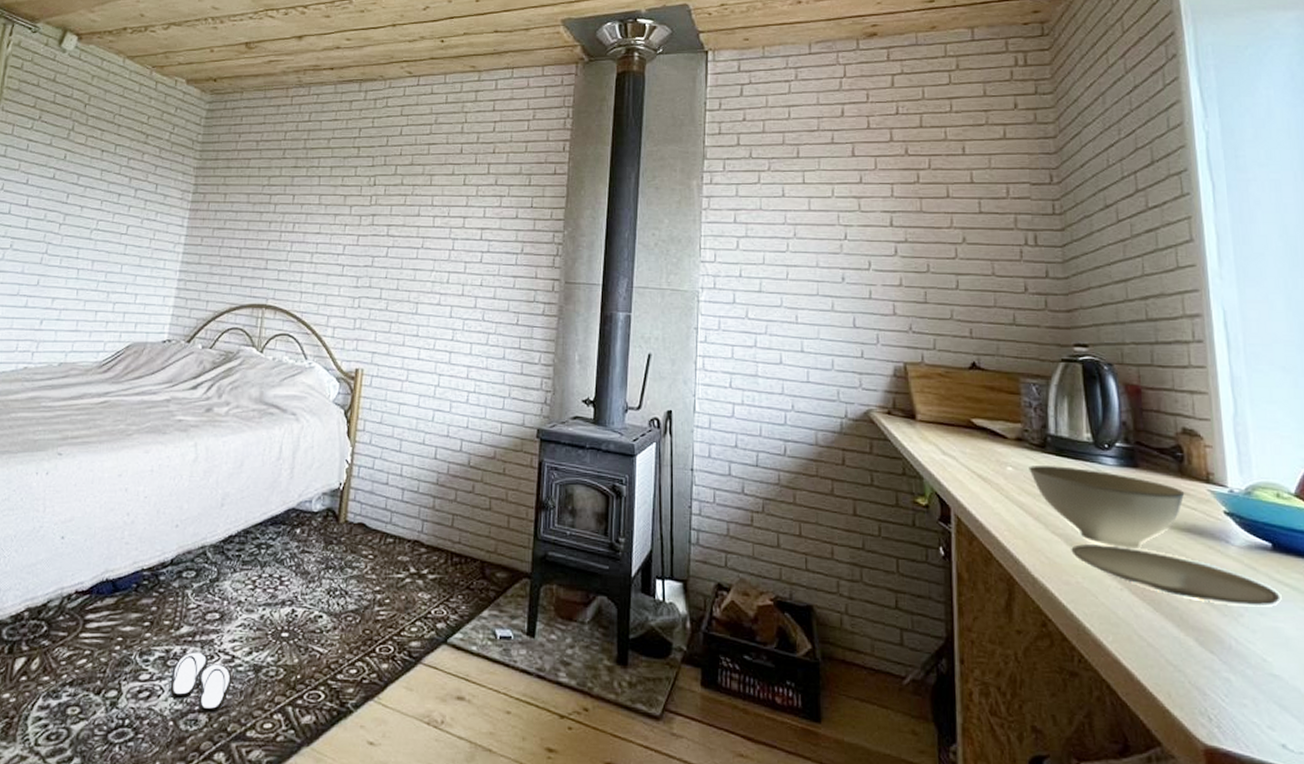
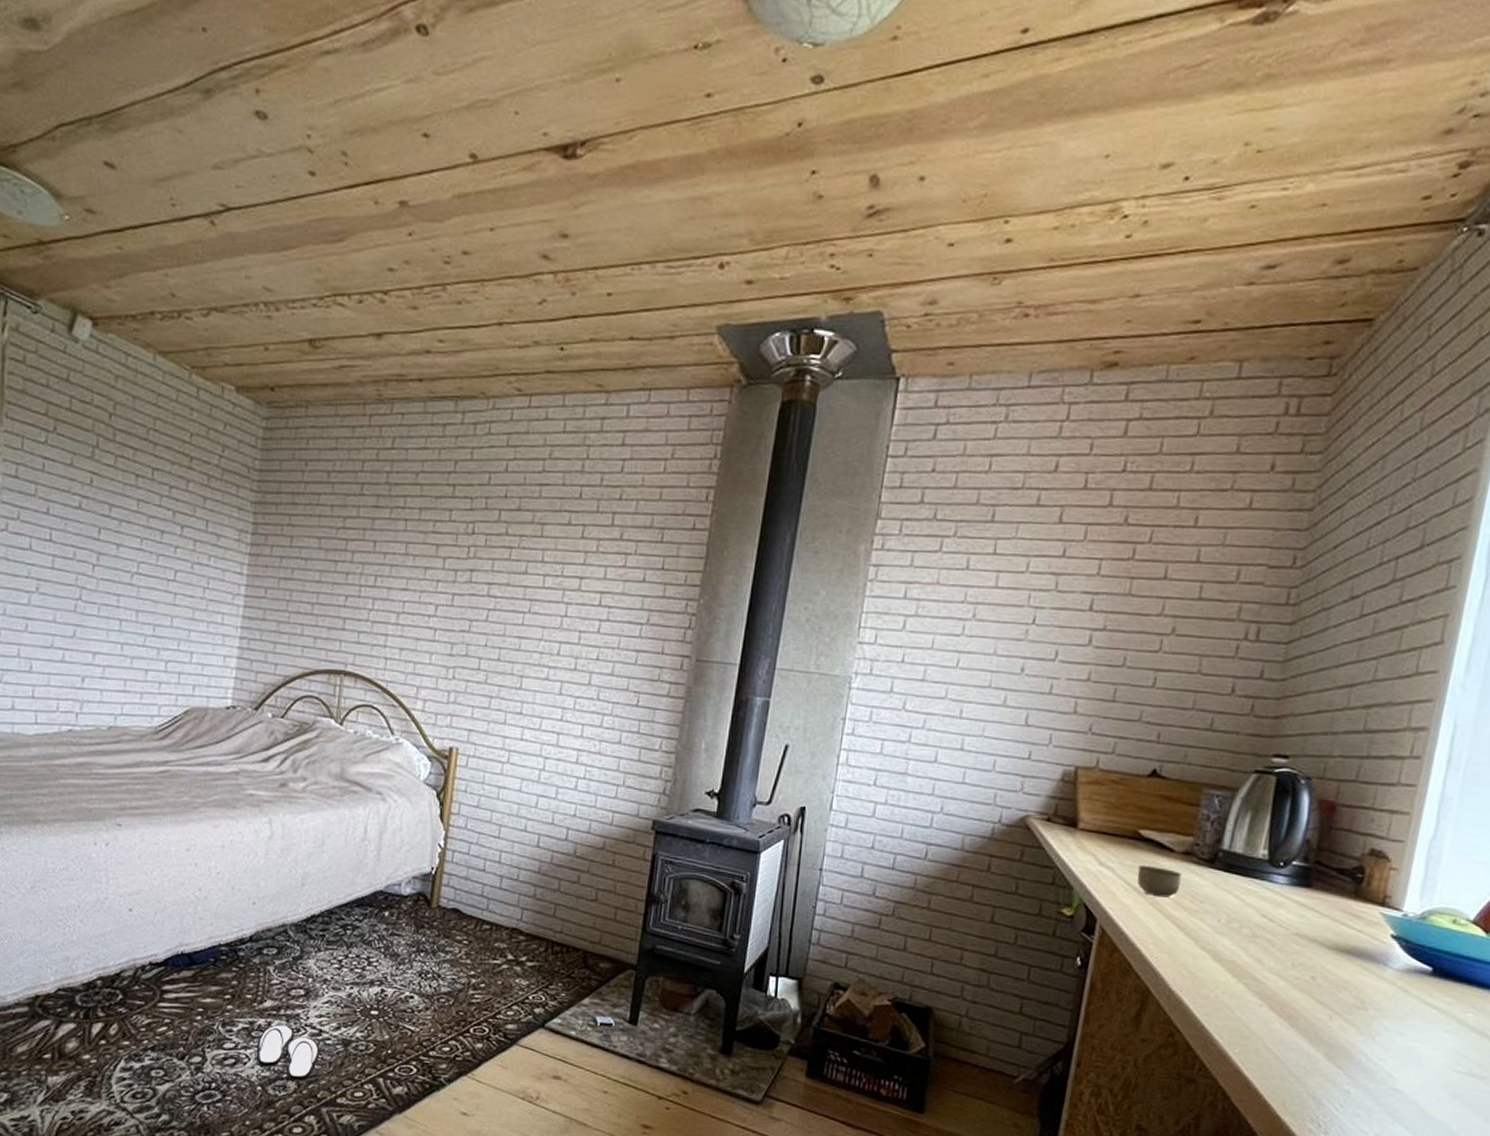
cup: none [978,453,1019,483] -> present [1137,866,1182,898]
bowl: present [1029,466,1185,549] -> none [1190,881,1355,967]
plate: present [1071,544,1280,606] -> none [1217,960,1426,1026]

